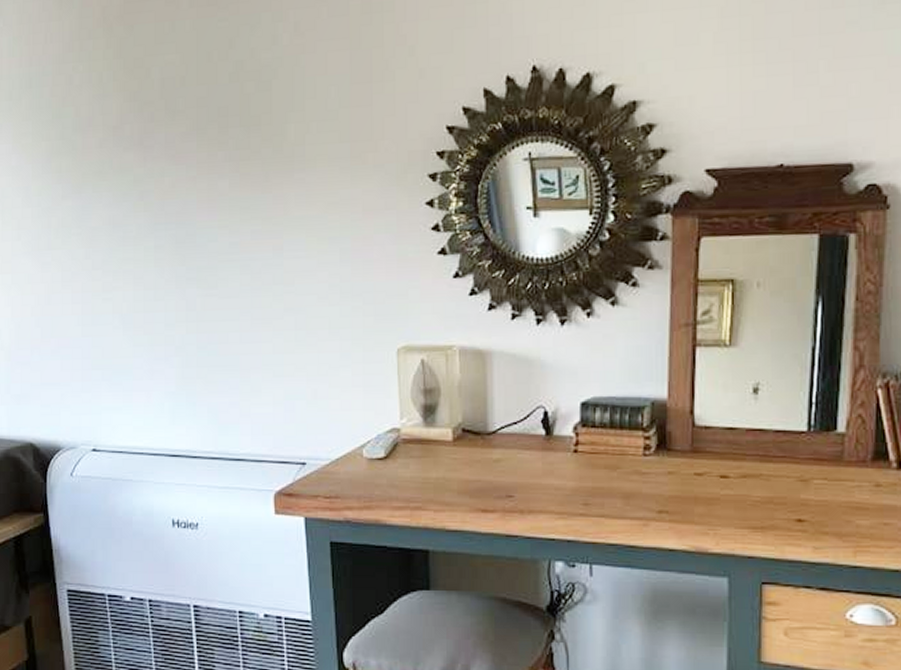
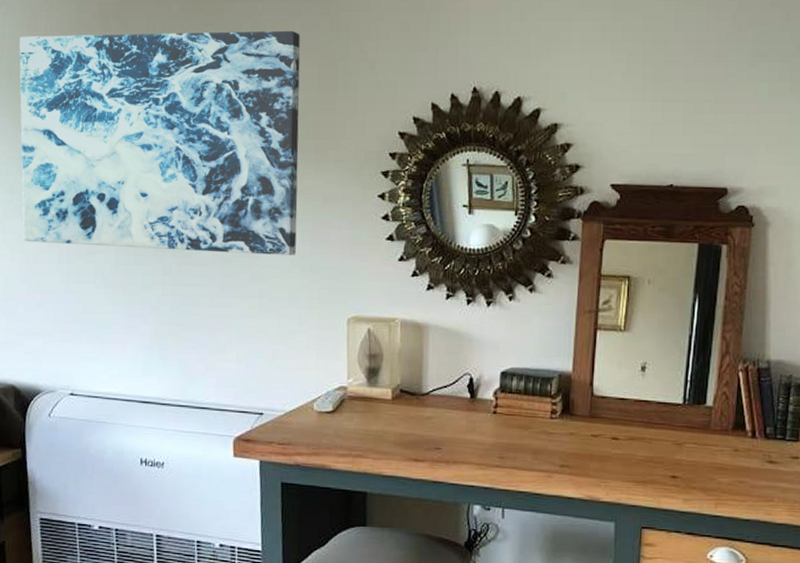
wall art: none [19,17,334,282] -> present [19,30,300,255]

